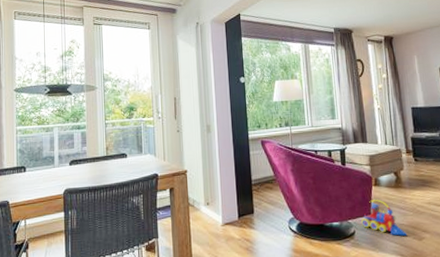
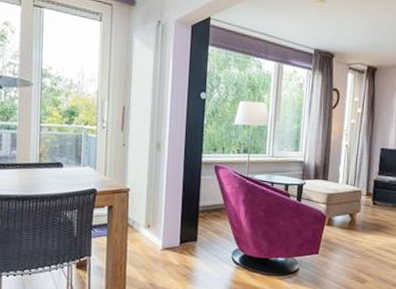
toy train: present [361,199,408,236] -> none [307,238,351,277]

